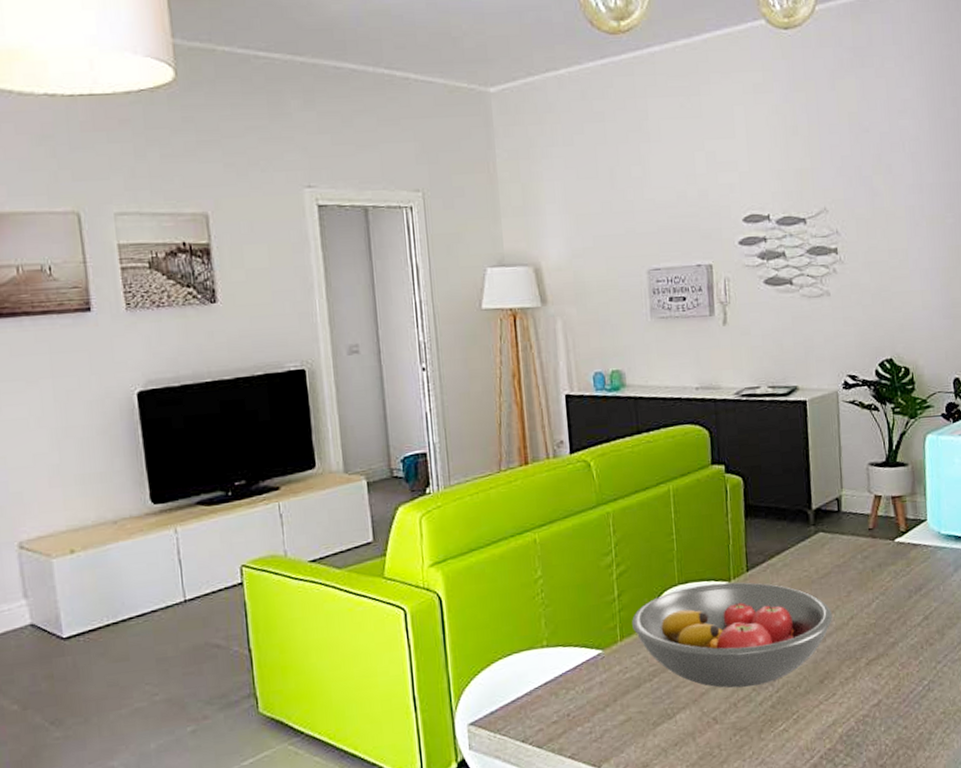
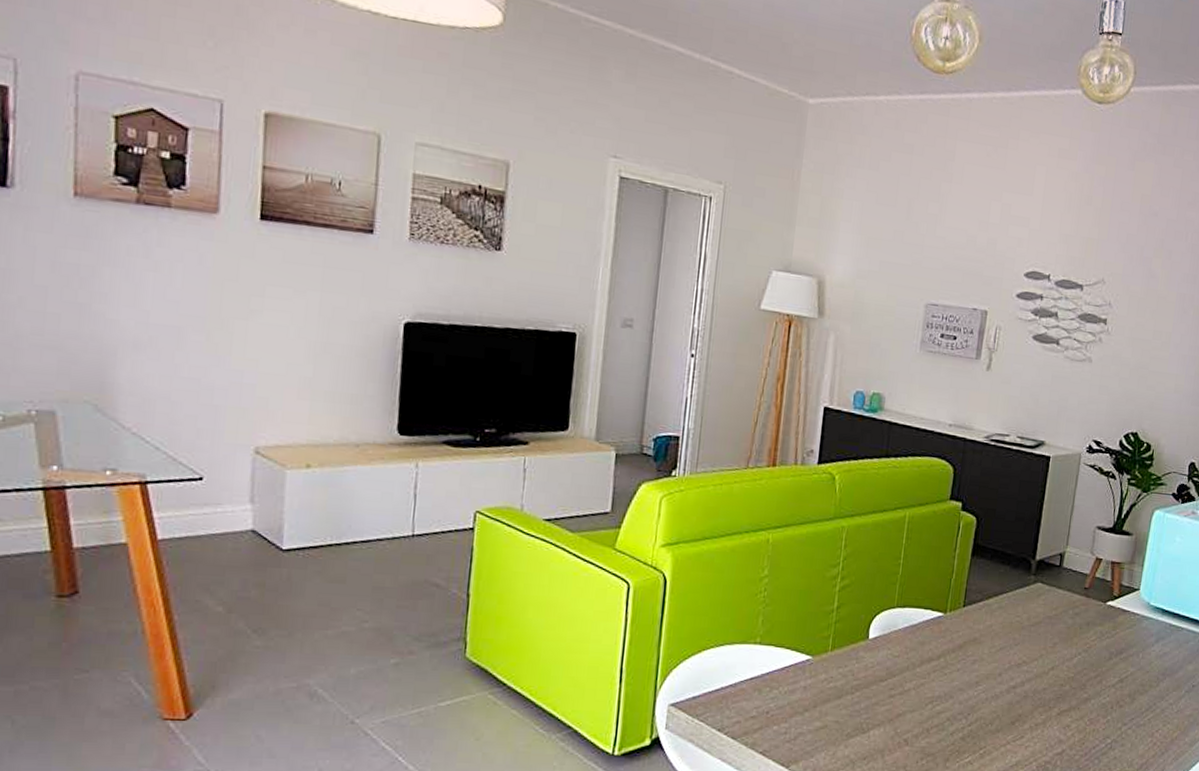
fruit bowl: present [632,582,833,688] -> none [845,612,1036,717]

